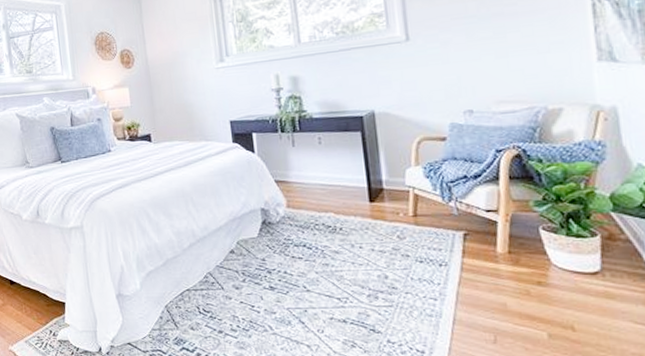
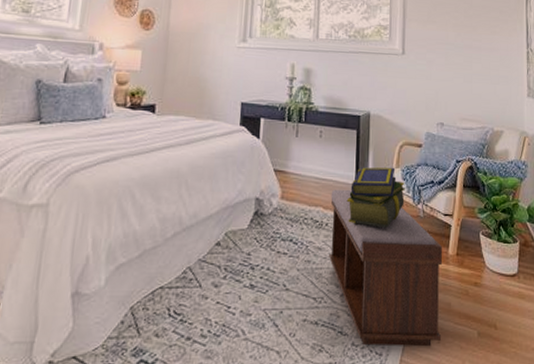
bench: none [341,192,497,347] -> present [329,189,442,347]
stack of books: none [359,165,432,229] -> present [346,167,405,228]

